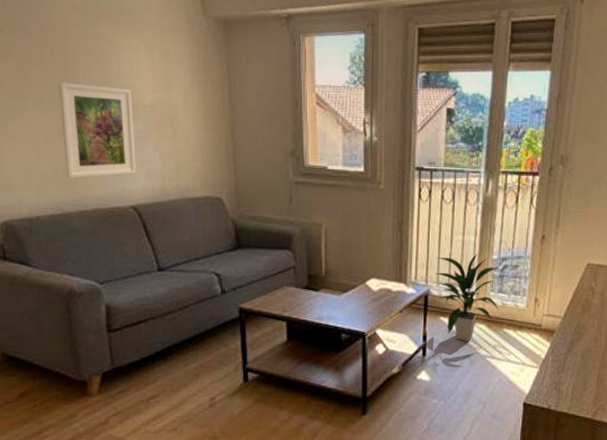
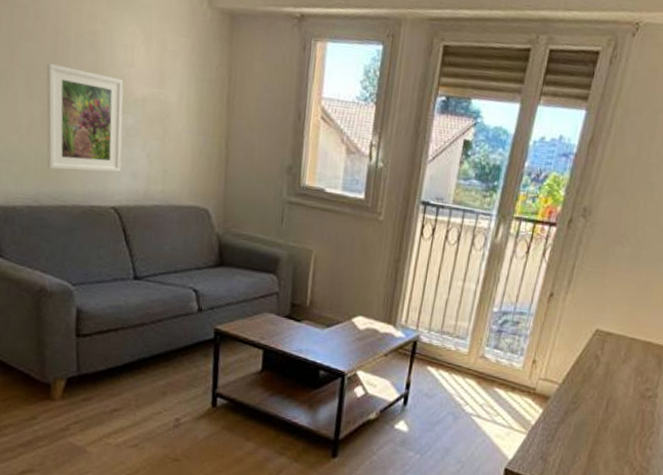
indoor plant: present [434,252,499,342] -> none [427,302,497,397]

